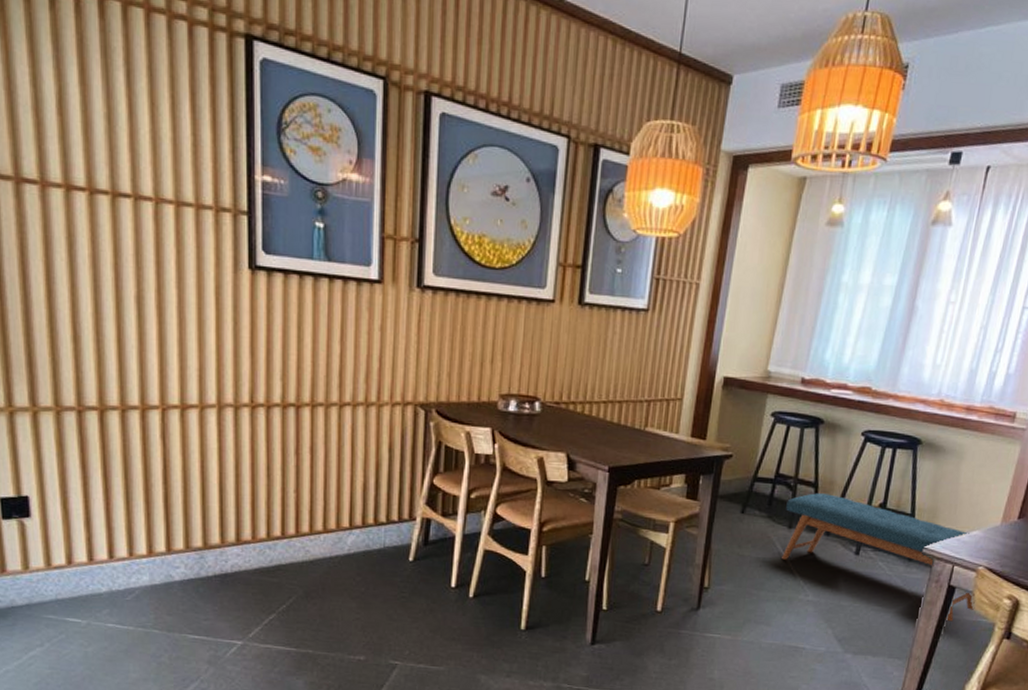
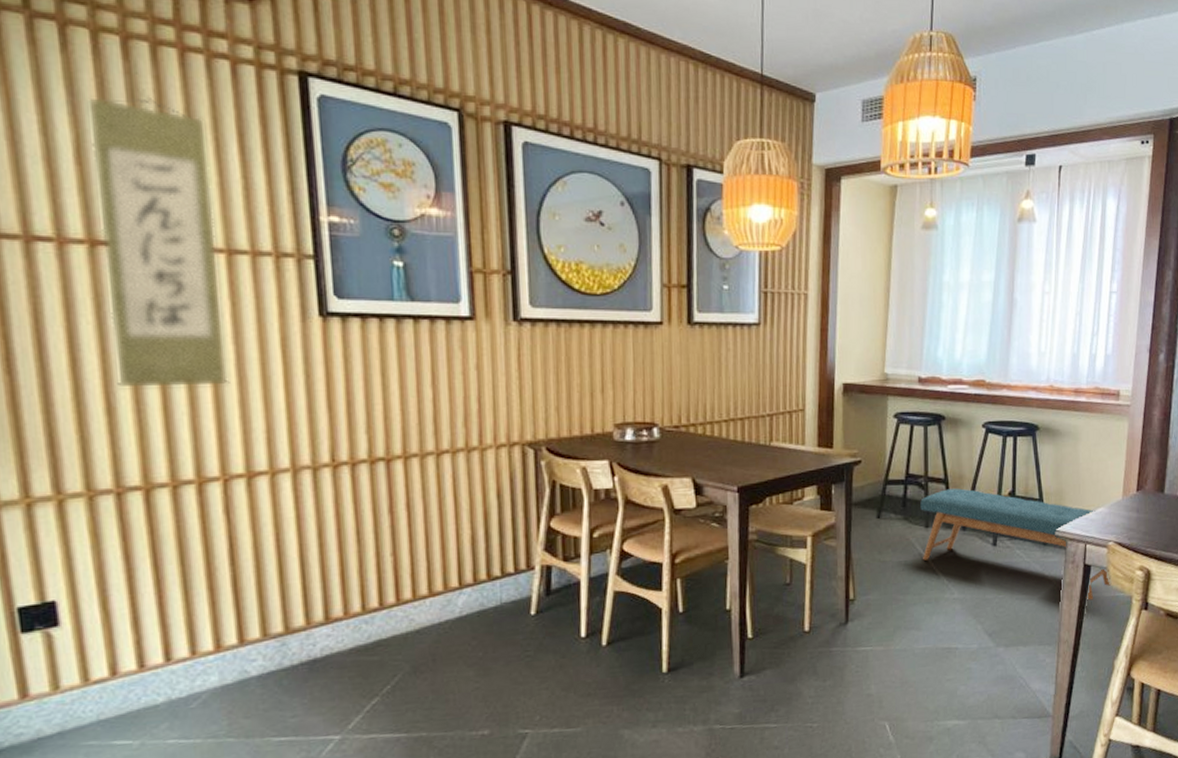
wall scroll: none [68,51,172,326] -> present [86,96,230,390]

